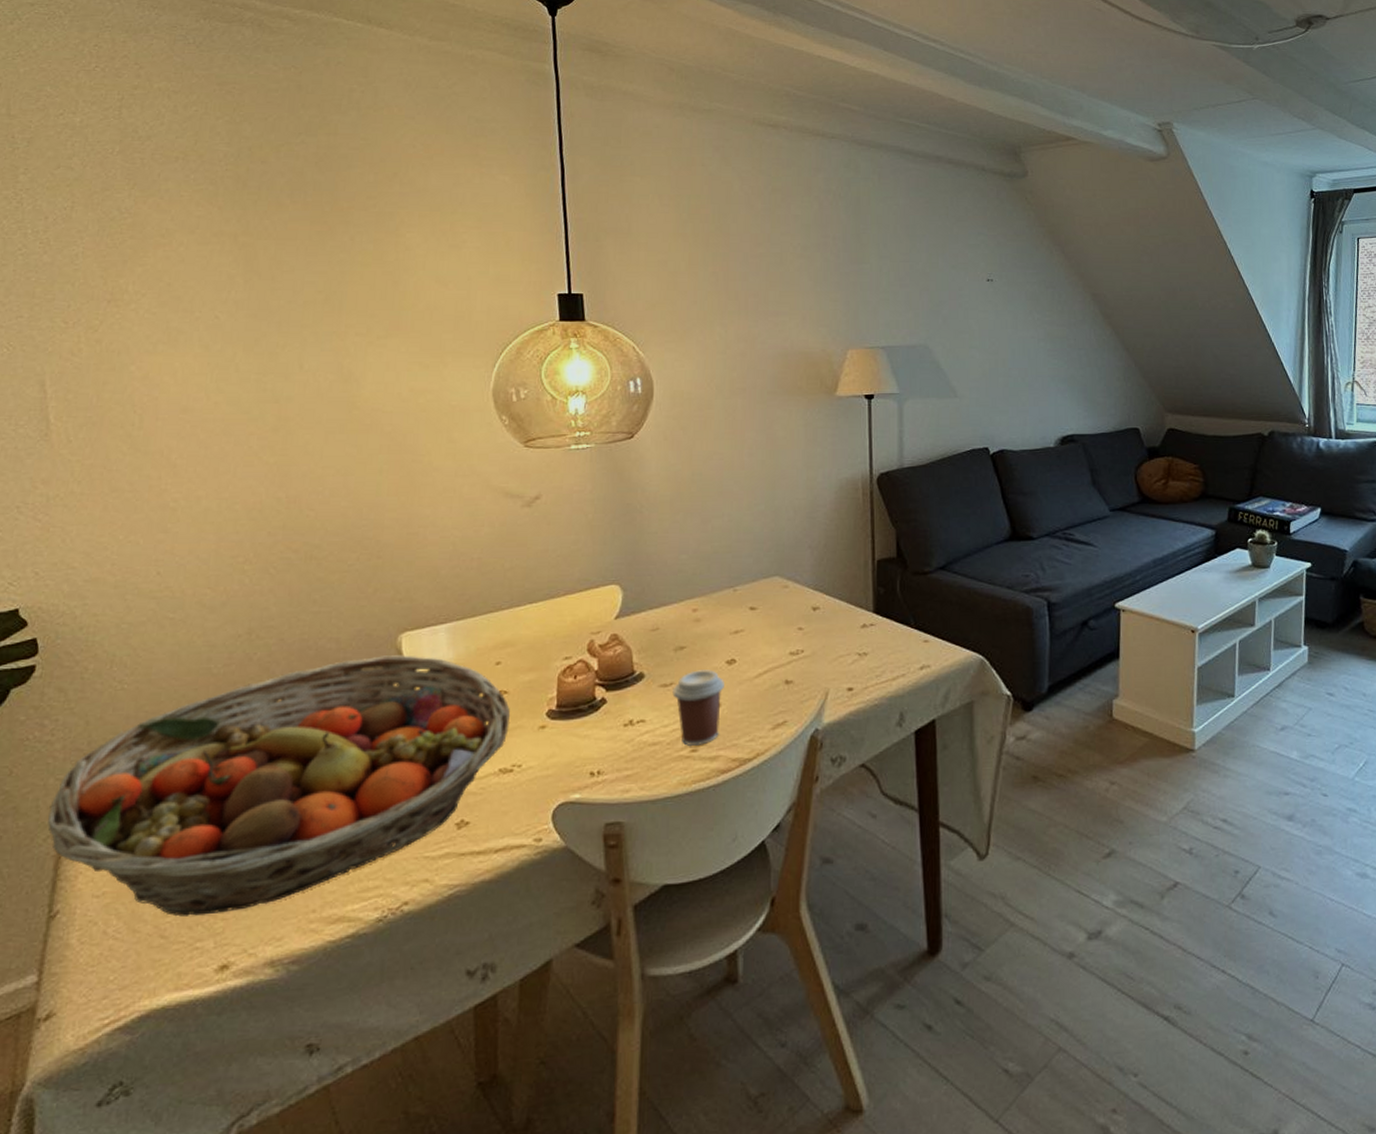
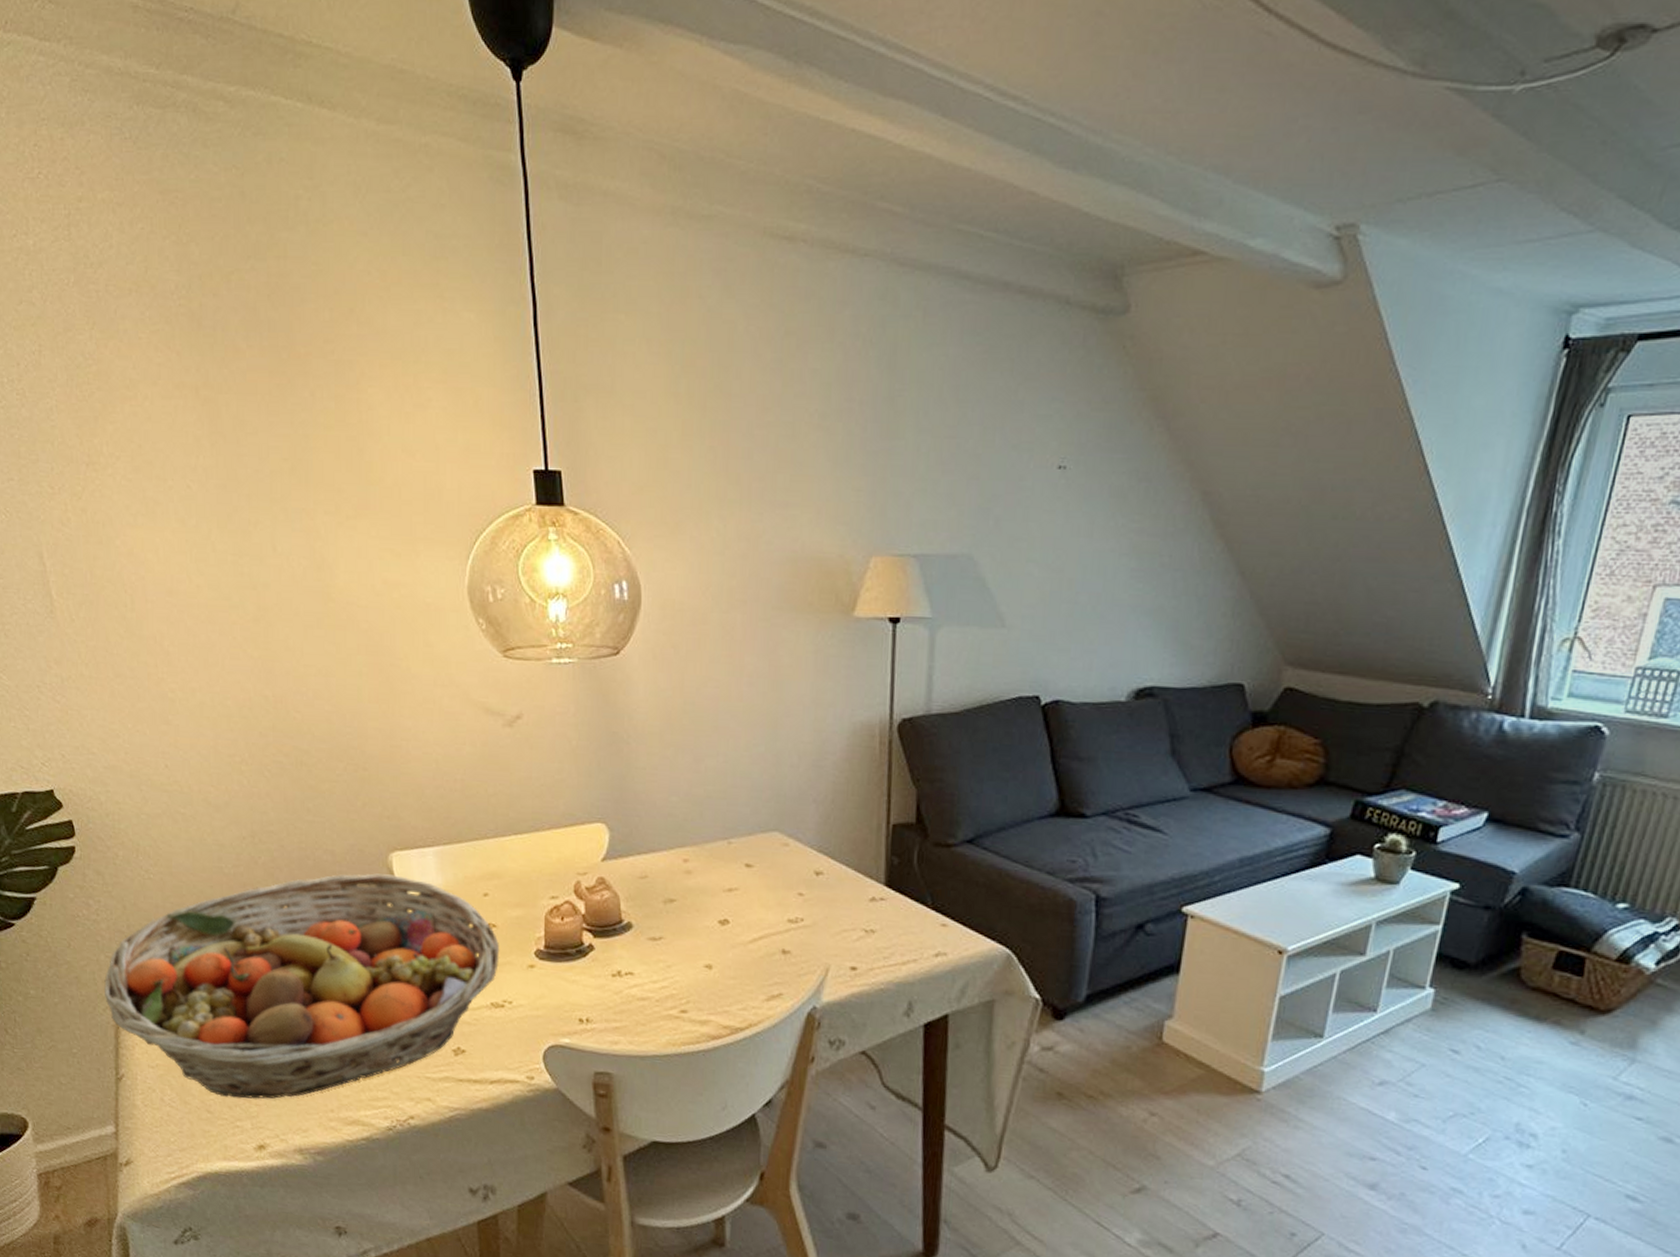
coffee cup: present [672,670,724,746] -> none [662,927,716,1007]

